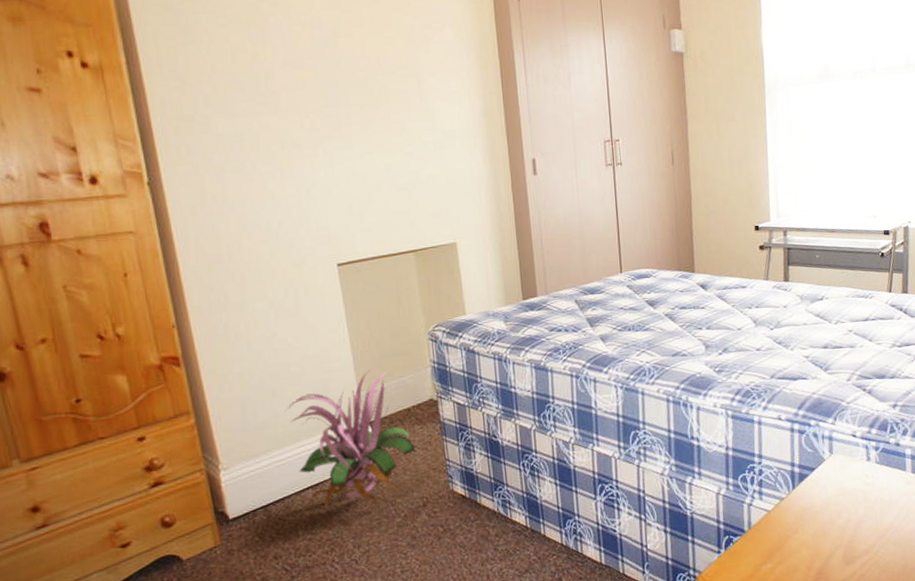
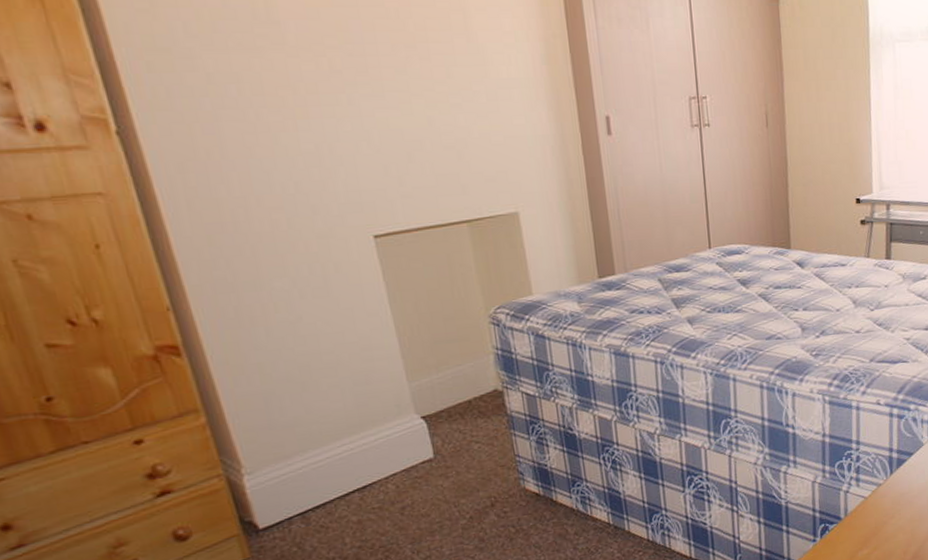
decorative plant: present [285,369,416,512] -> none [319,357,481,517]

